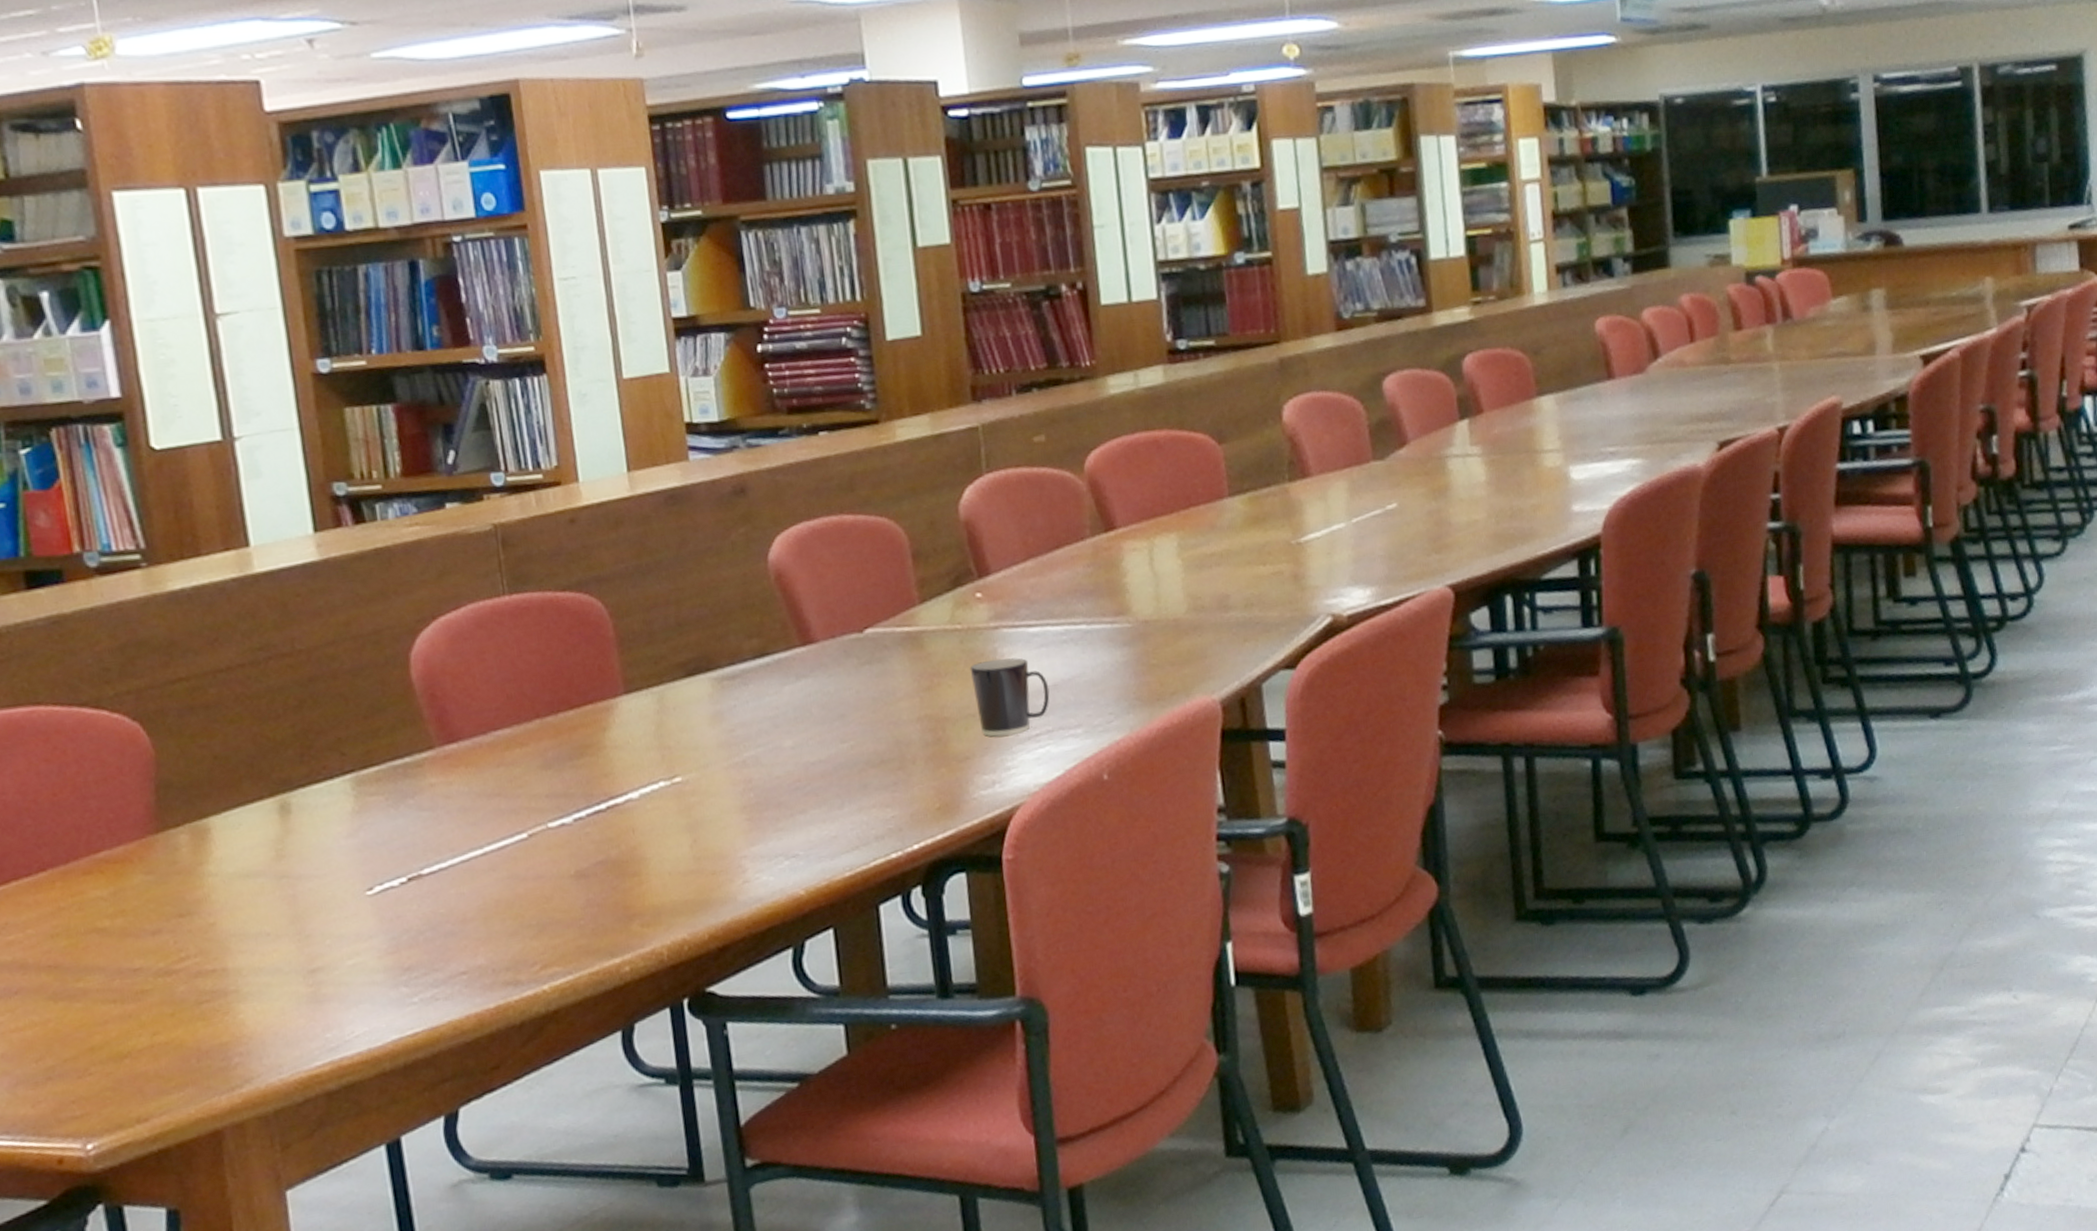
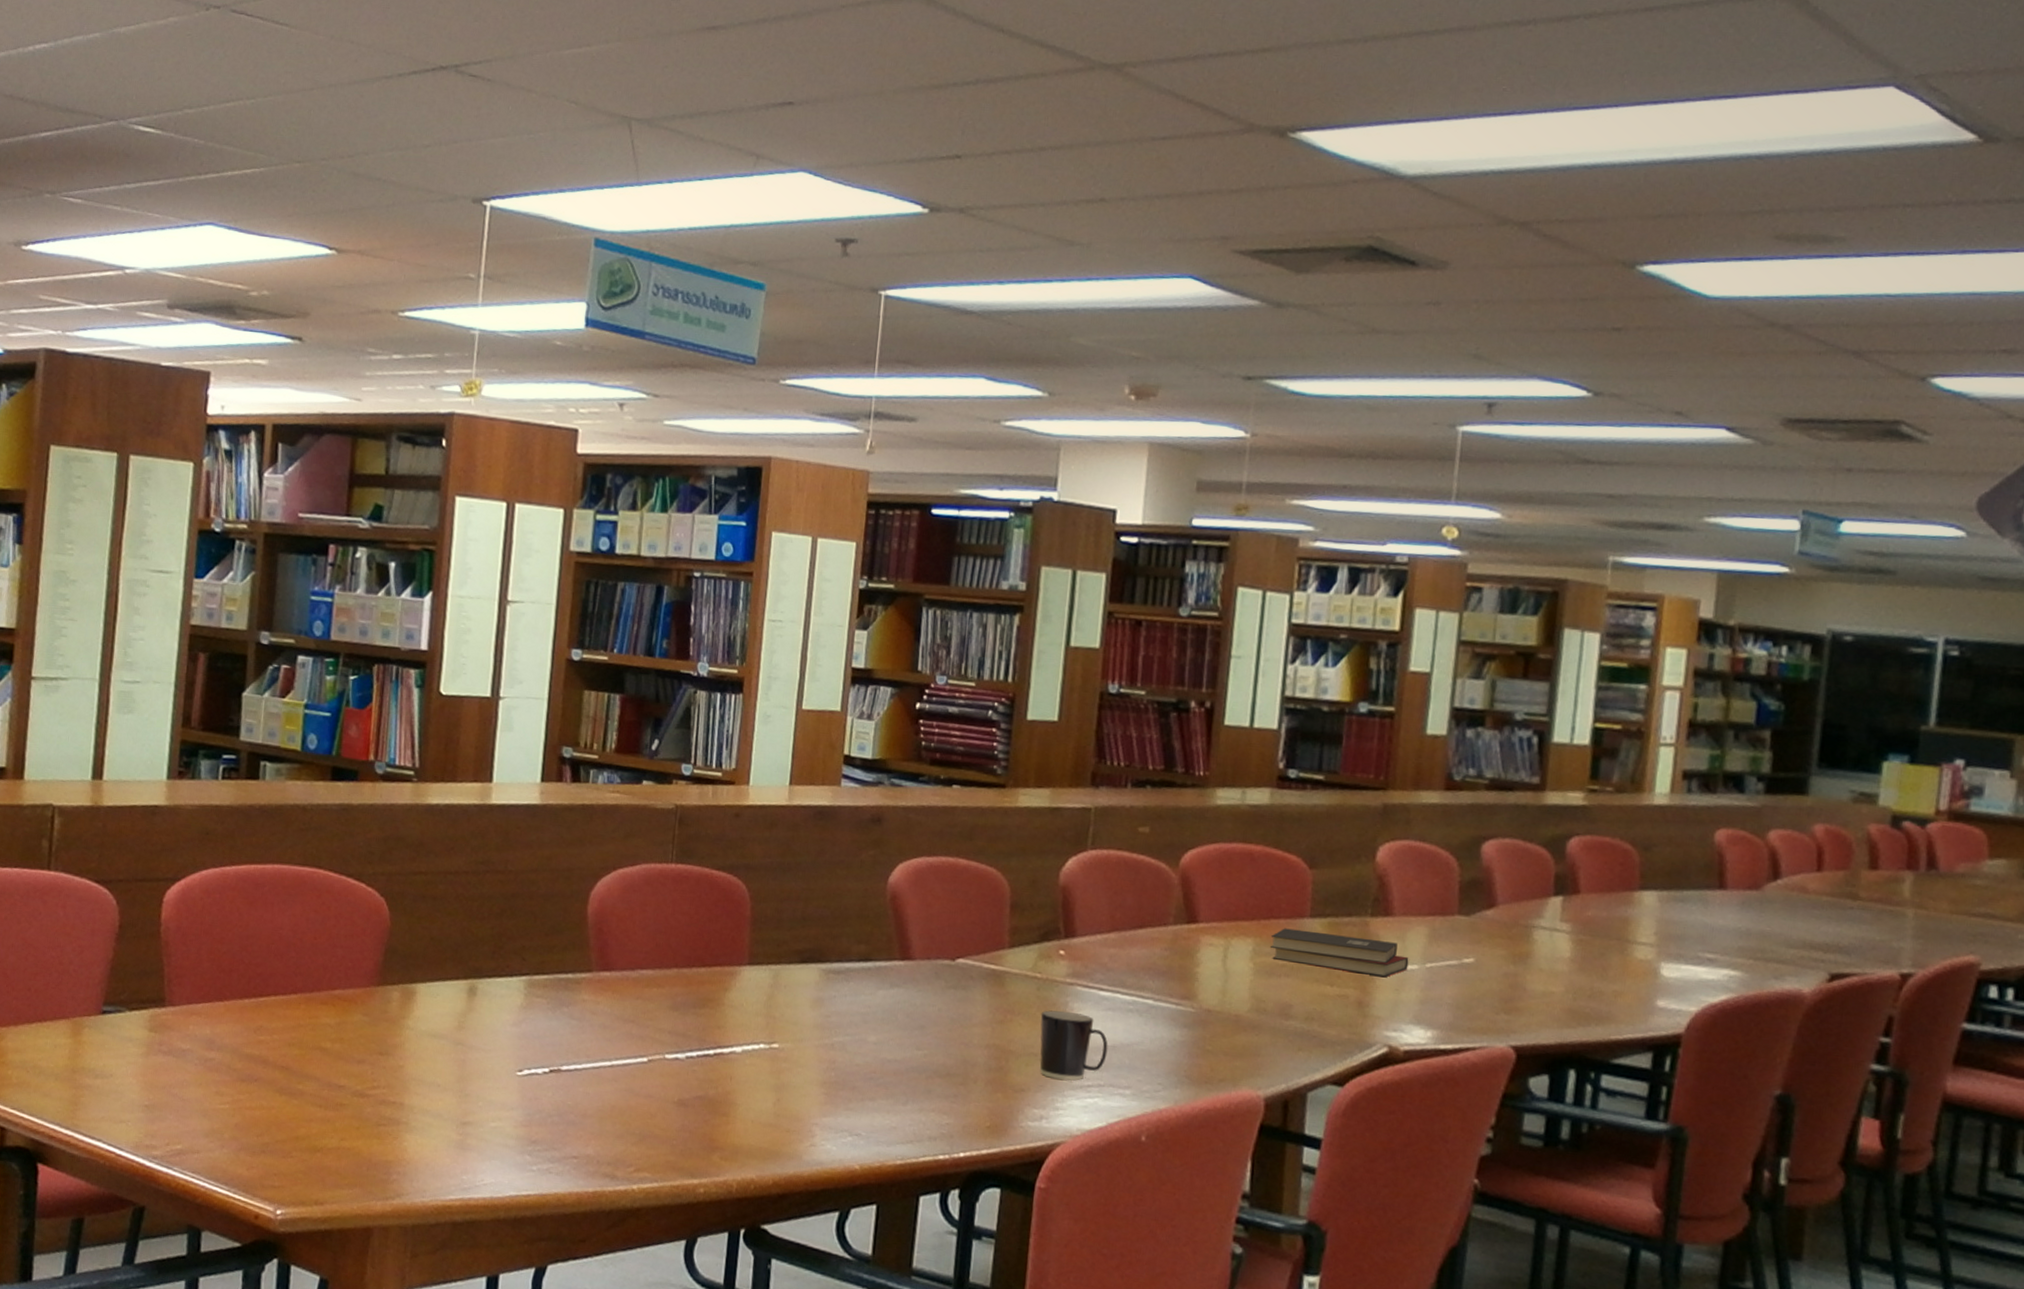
hardback book: none [1193,504,1336,551] -> present [1269,928,1409,978]

